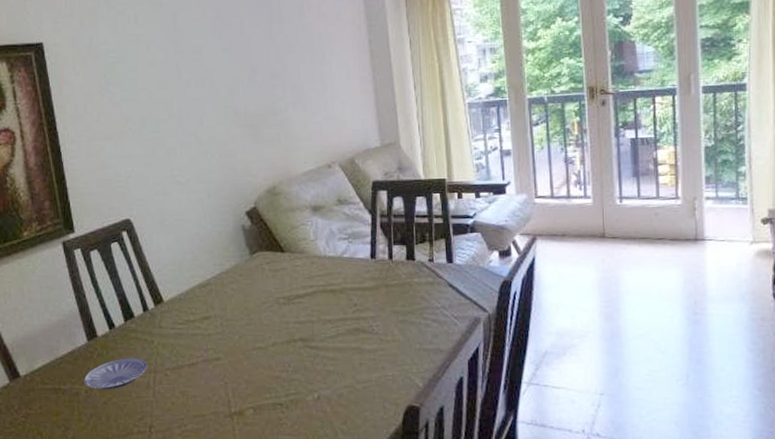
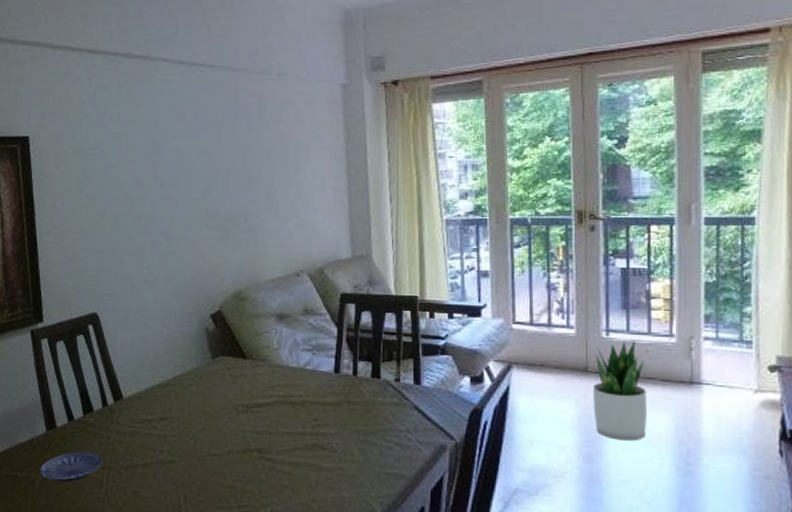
planter: none [610,206,659,298] -> present [593,341,648,441]

